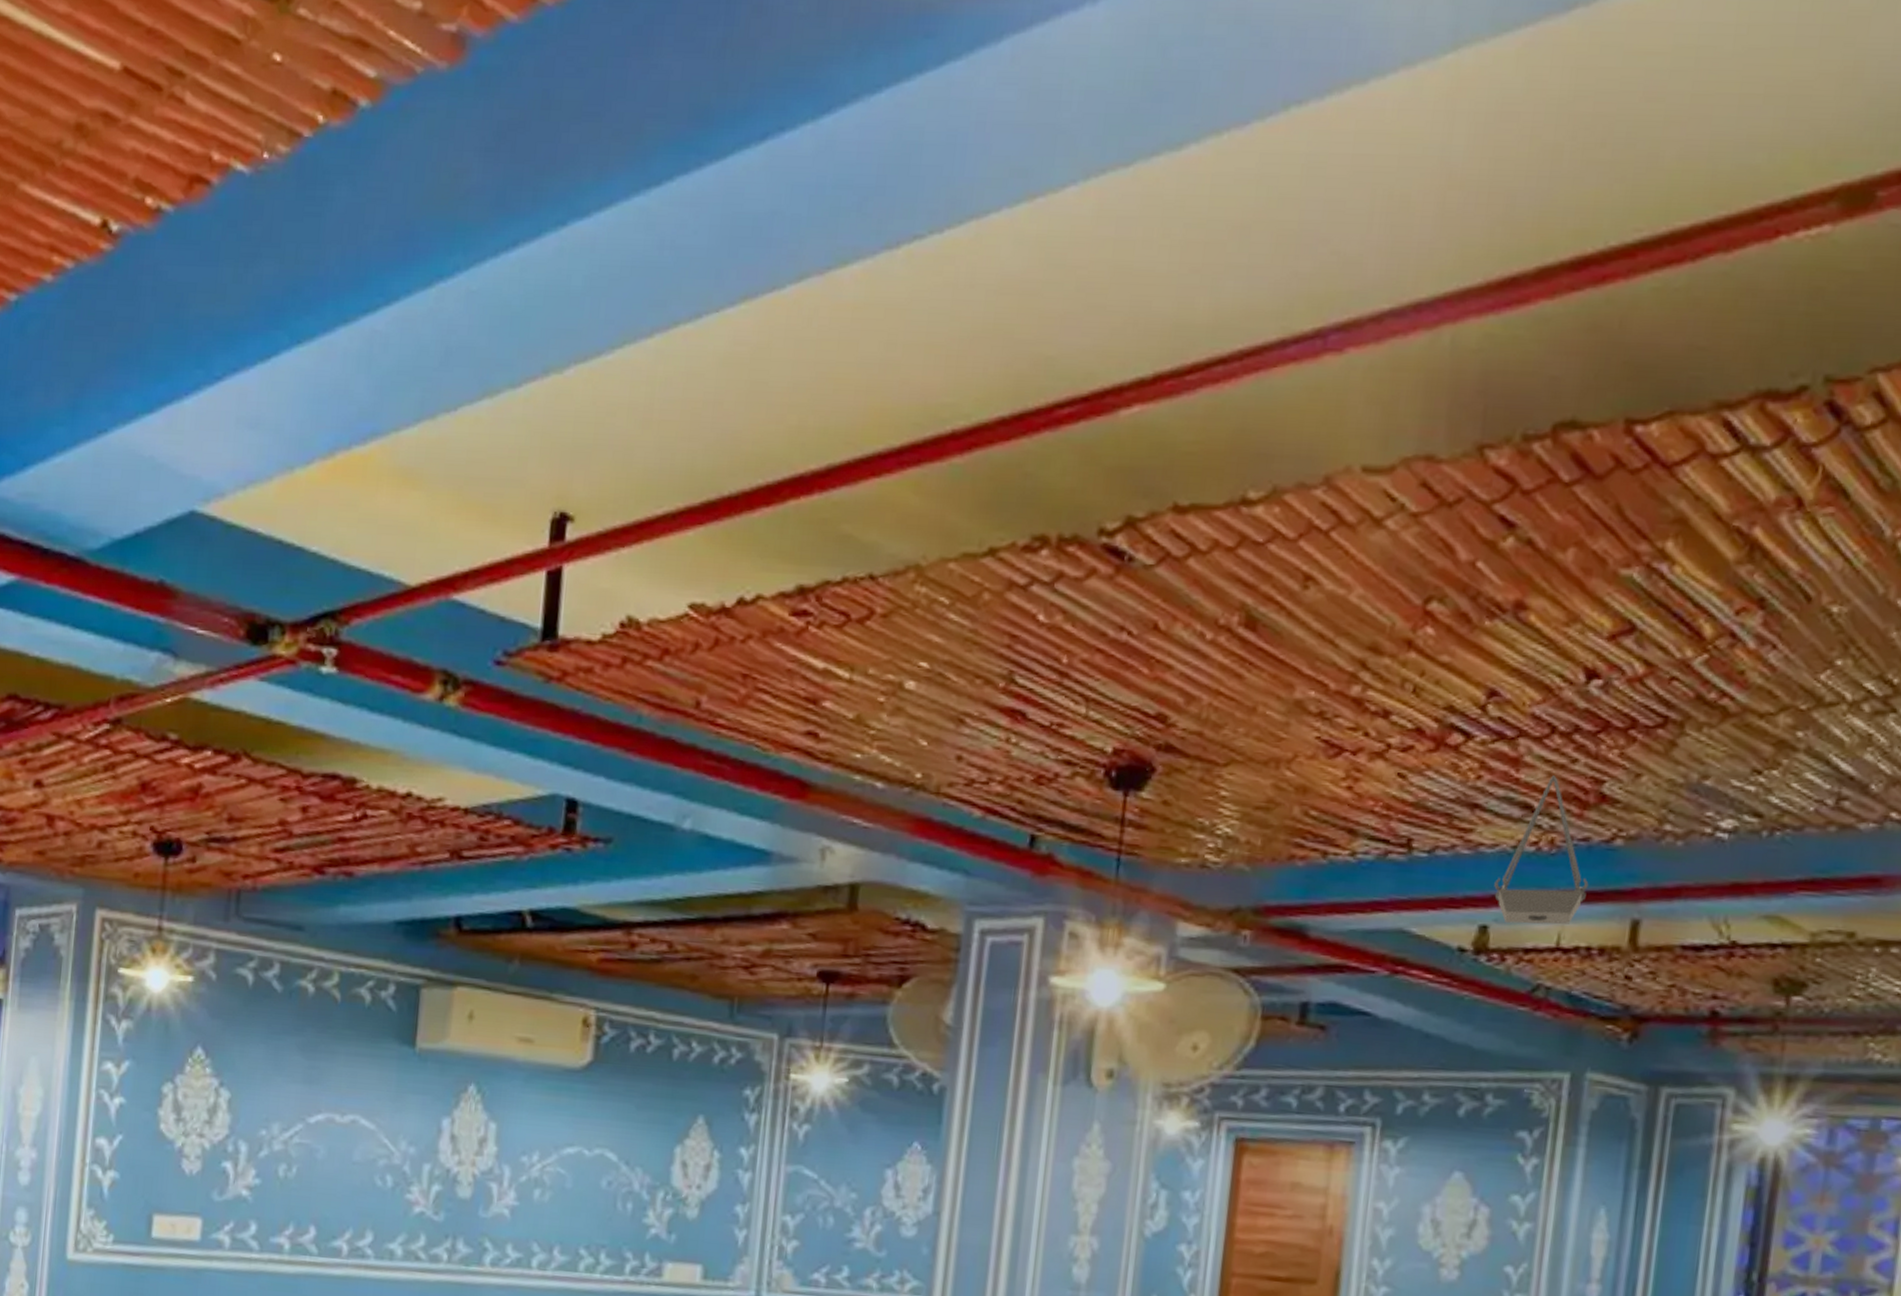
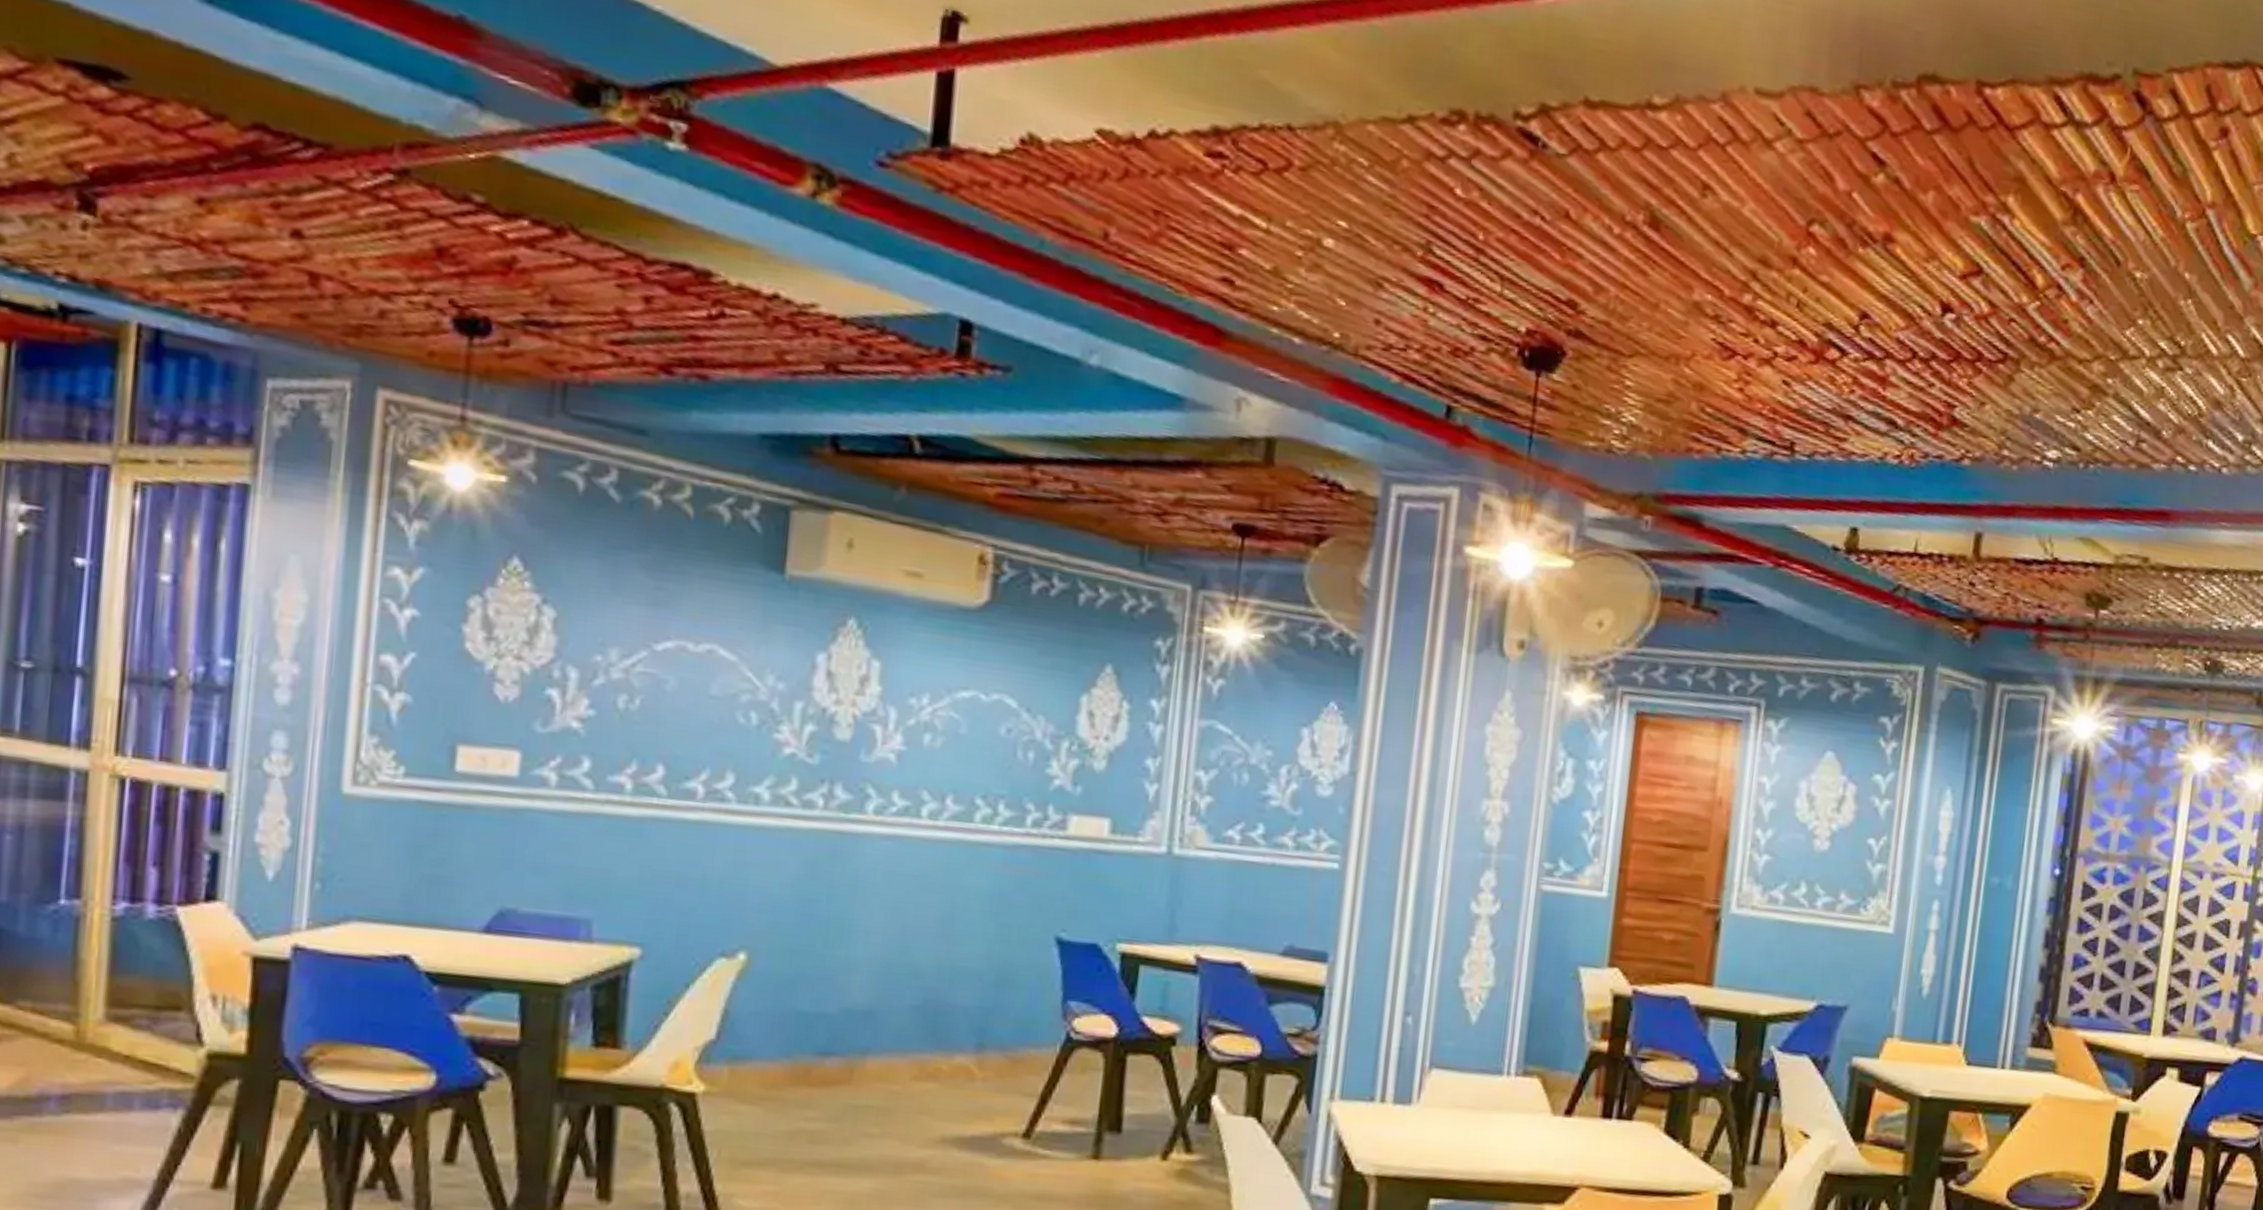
hanging planter: present [1494,775,1589,925] -> none [1863,396,1942,533]

